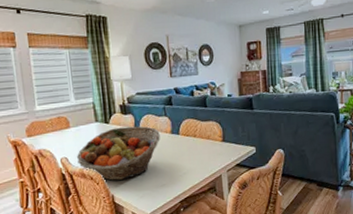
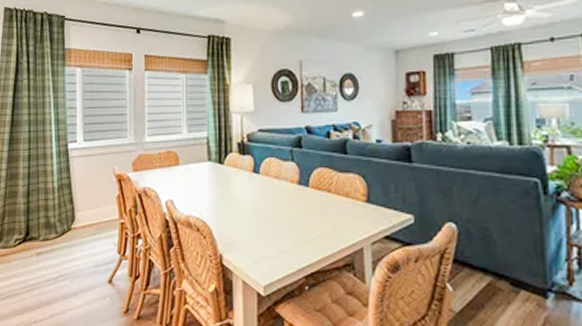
fruit basket: present [77,126,160,181] -> none [184,170,284,237]

